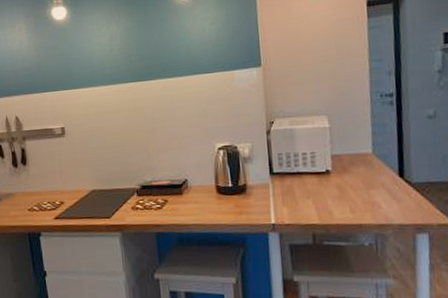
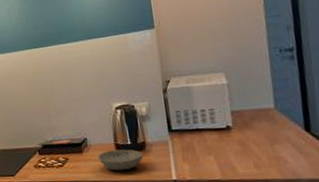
bowl: none [197,191,244,215] -> present [97,149,144,171]

